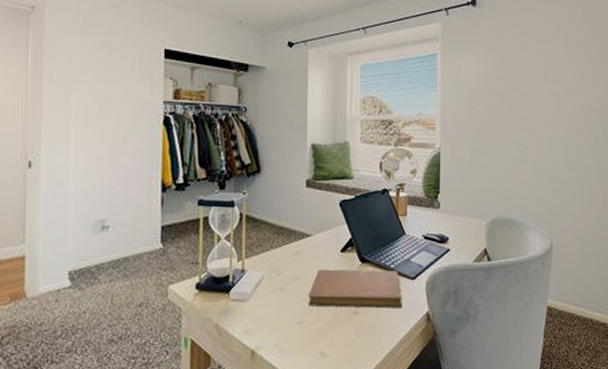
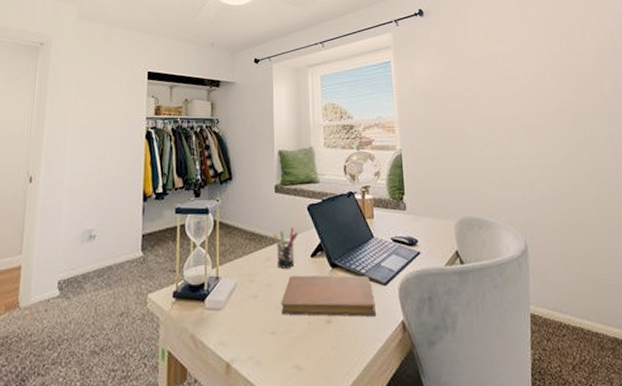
pen holder: none [302,223,328,263] -> present [273,228,298,269]

